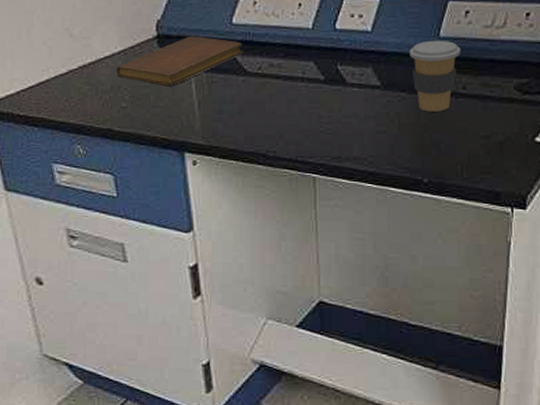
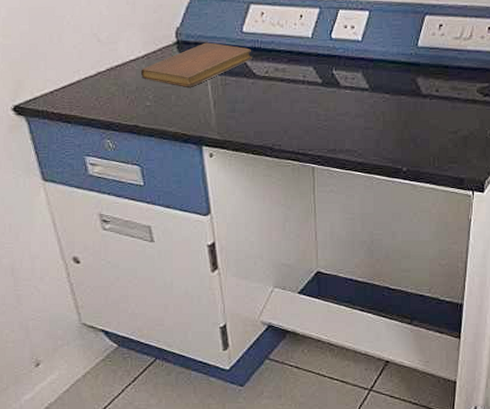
coffee cup: present [410,40,461,112] -> none [393,49,435,111]

